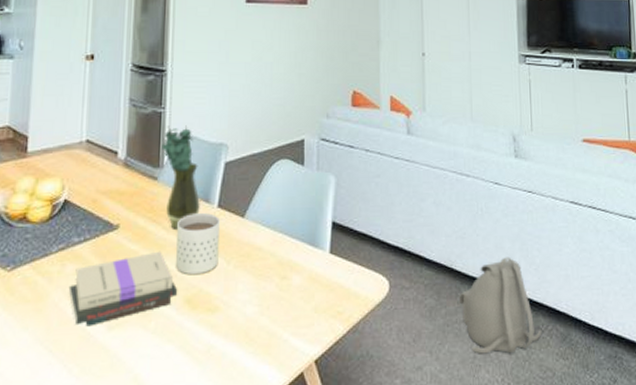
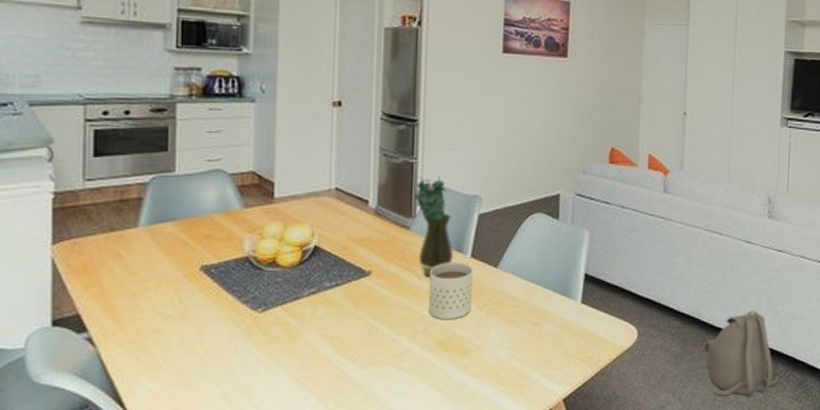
books: present [68,251,178,327] -> none [321,297,431,365]

